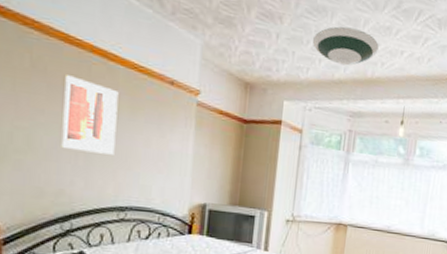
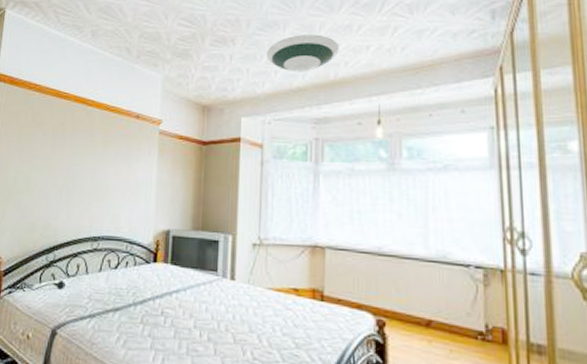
wall art: present [61,75,119,155] -> none [50,123,95,188]

